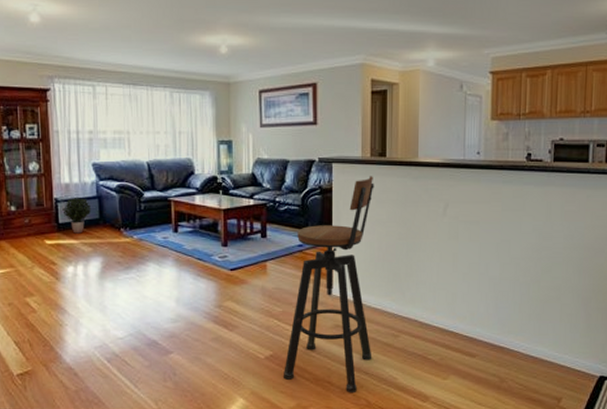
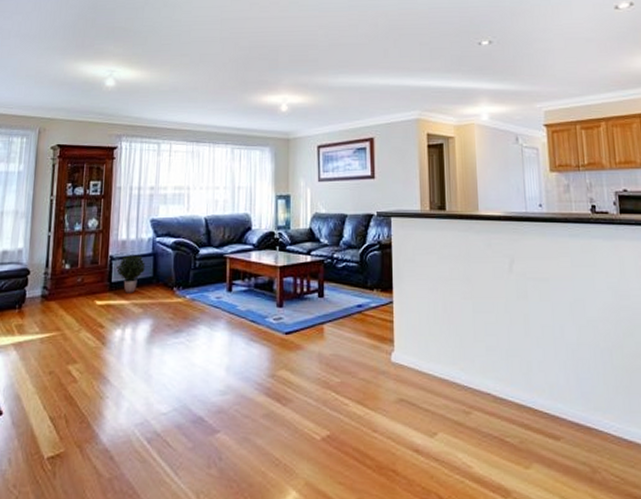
bar stool: present [284,176,374,393] -> none [342,230,442,486]

